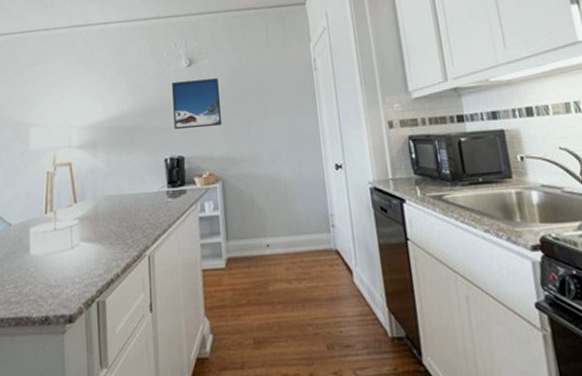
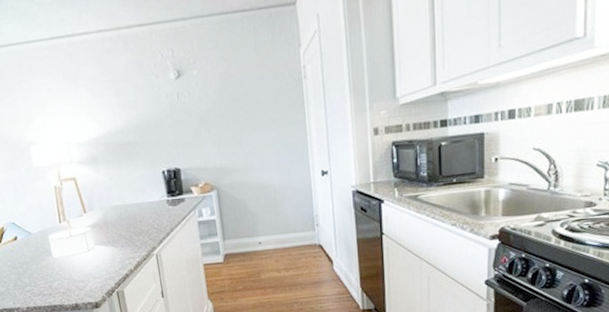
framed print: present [172,78,222,130] -> none [162,90,214,144]

